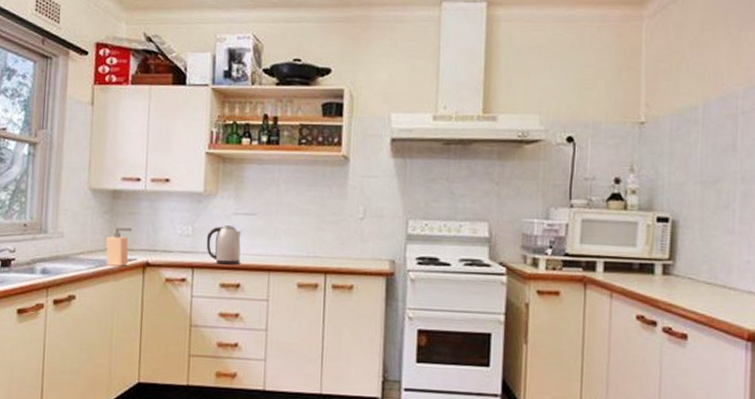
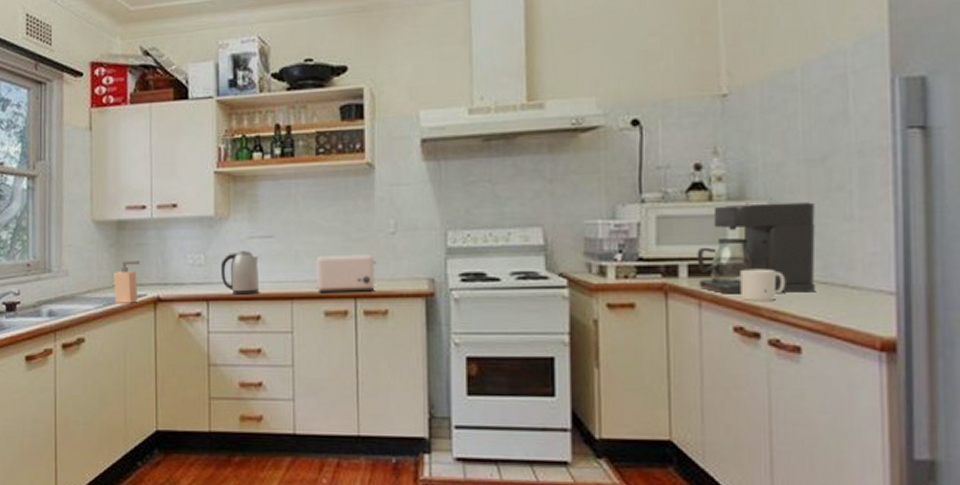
toaster: none [291,234,346,269] -> present [316,254,376,293]
coffee maker: none [611,214,706,290] -> present [697,202,816,294]
mug: none [643,268,680,296] -> present [740,269,786,302]

